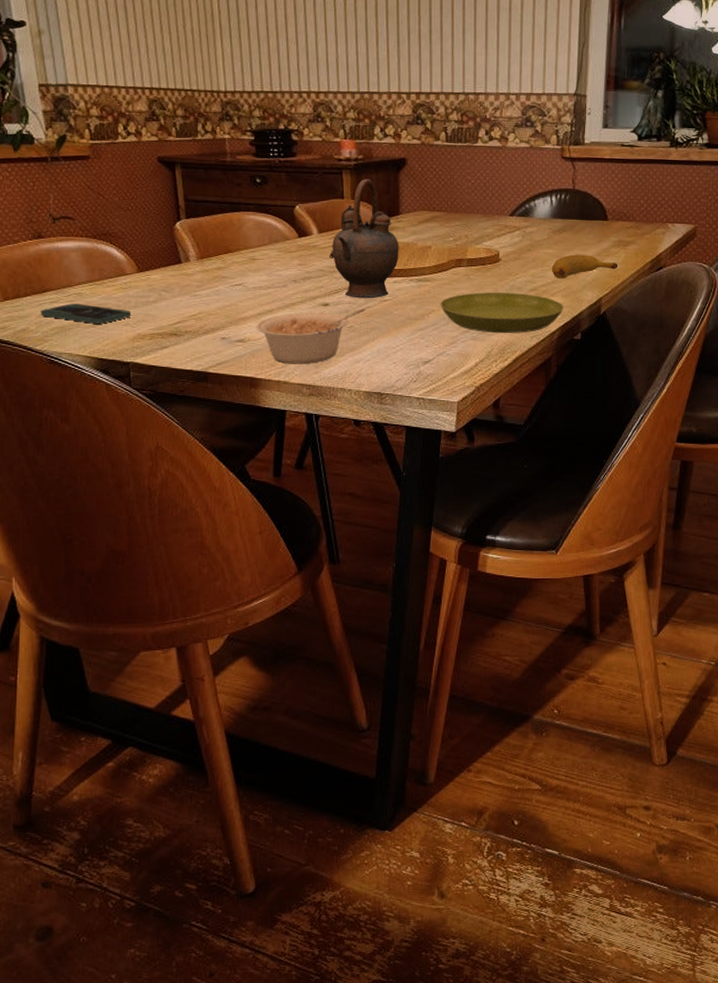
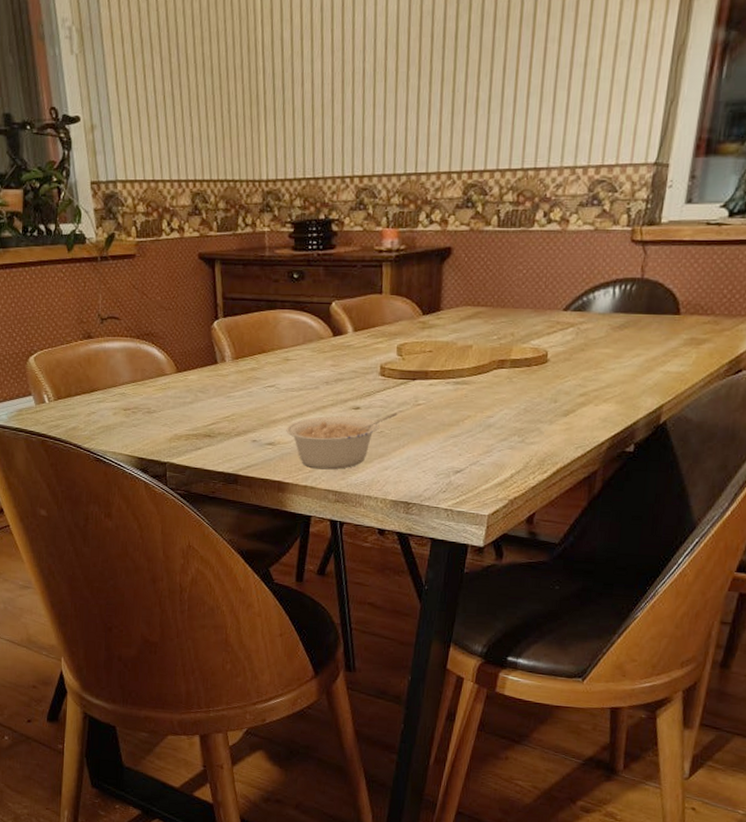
smartphone: present [40,303,132,324] -> none [88,403,170,424]
teapot: present [329,178,399,299] -> none [363,271,438,403]
saucer: present [440,292,565,334] -> none [477,397,618,444]
banana: present [551,254,618,280] -> none [606,354,687,383]

